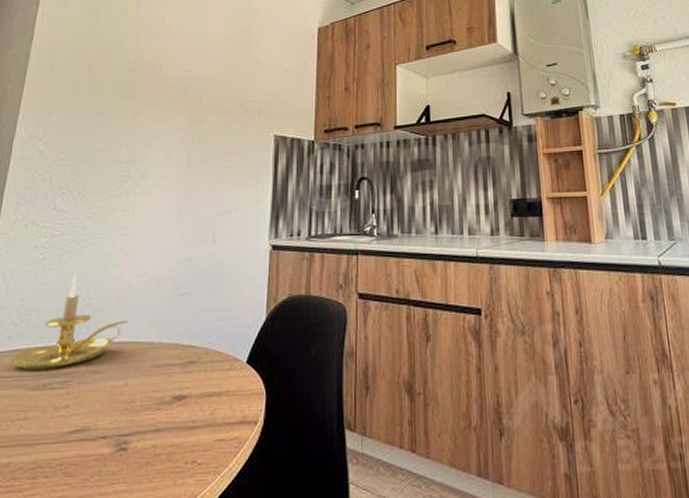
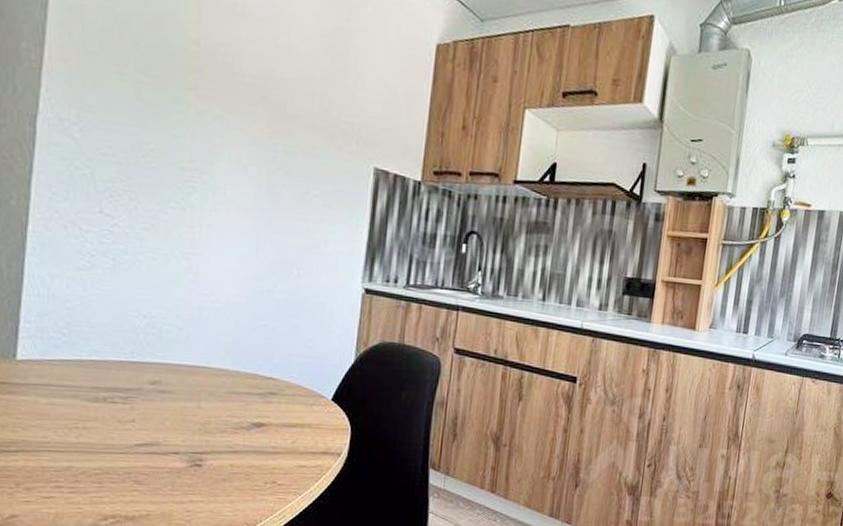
candle holder: present [10,274,129,371] -> none [60,289,200,384]

